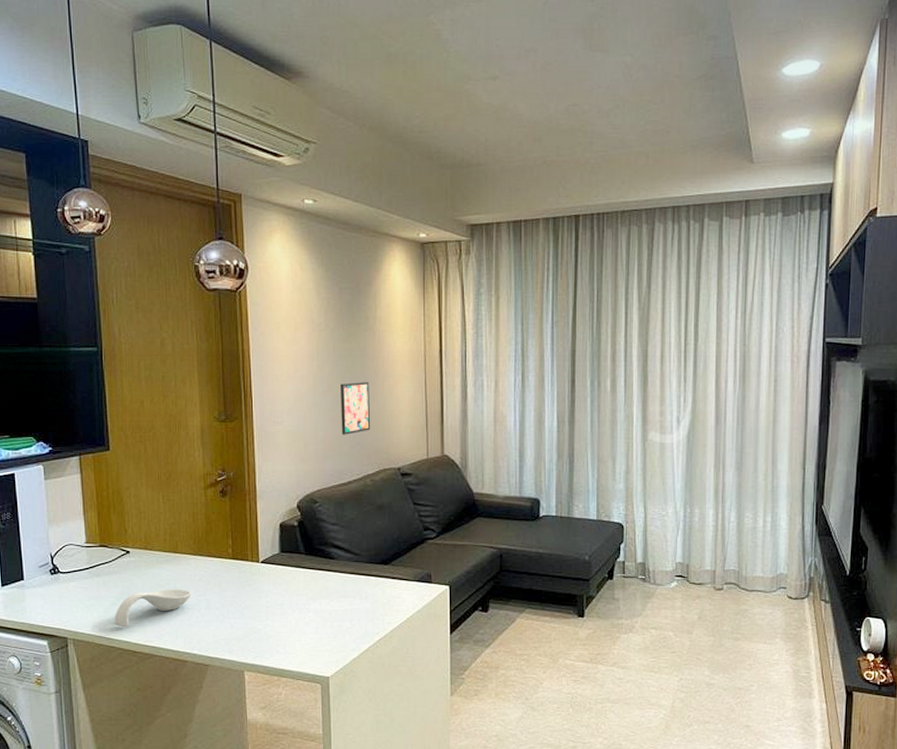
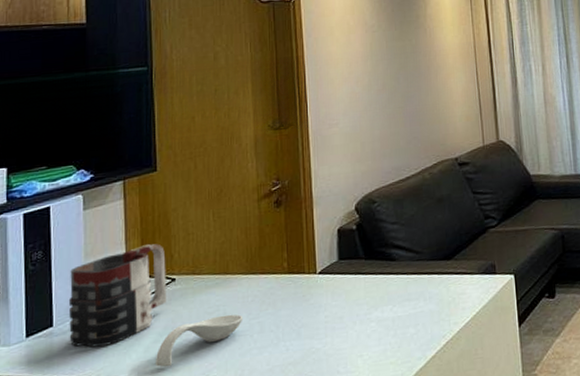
mug: none [36,518,123,602] -> present [68,244,167,348]
wall art: present [340,382,371,435] -> none [395,77,427,131]

